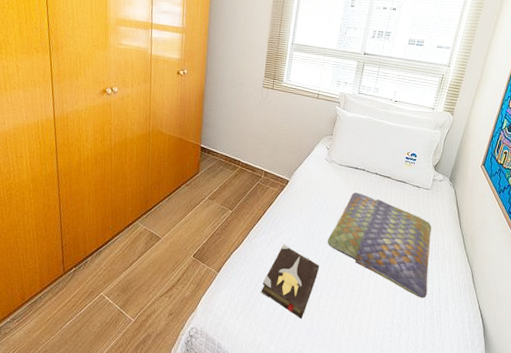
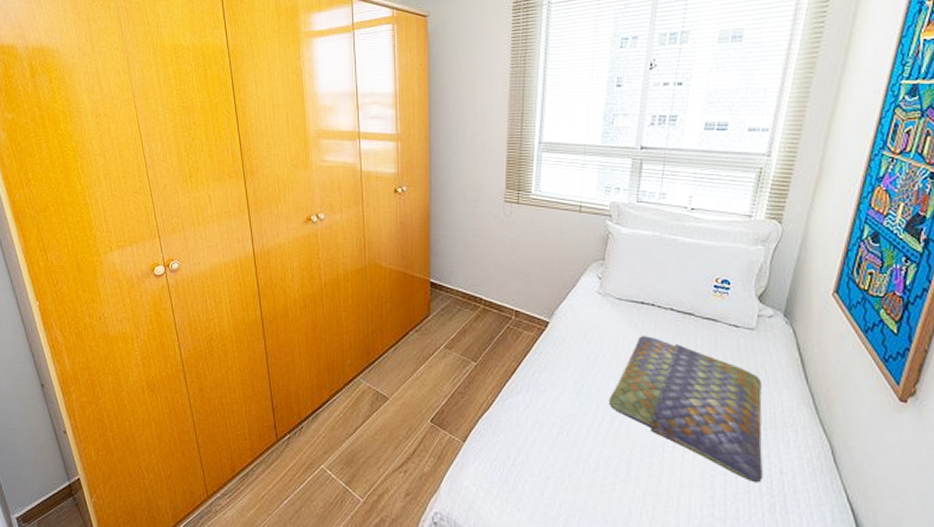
hardback book: present [261,243,320,320] -> none [522,405,601,507]

